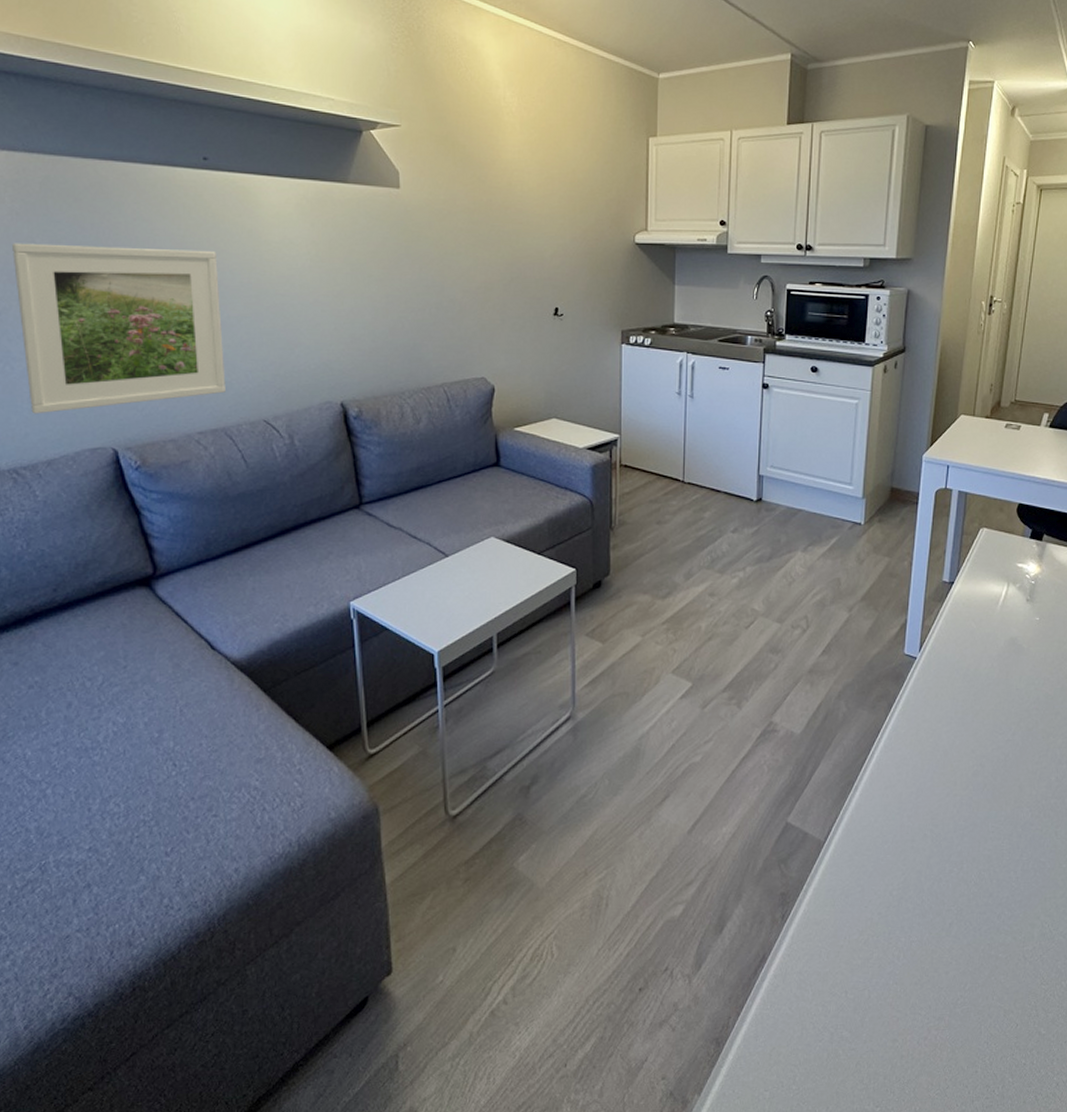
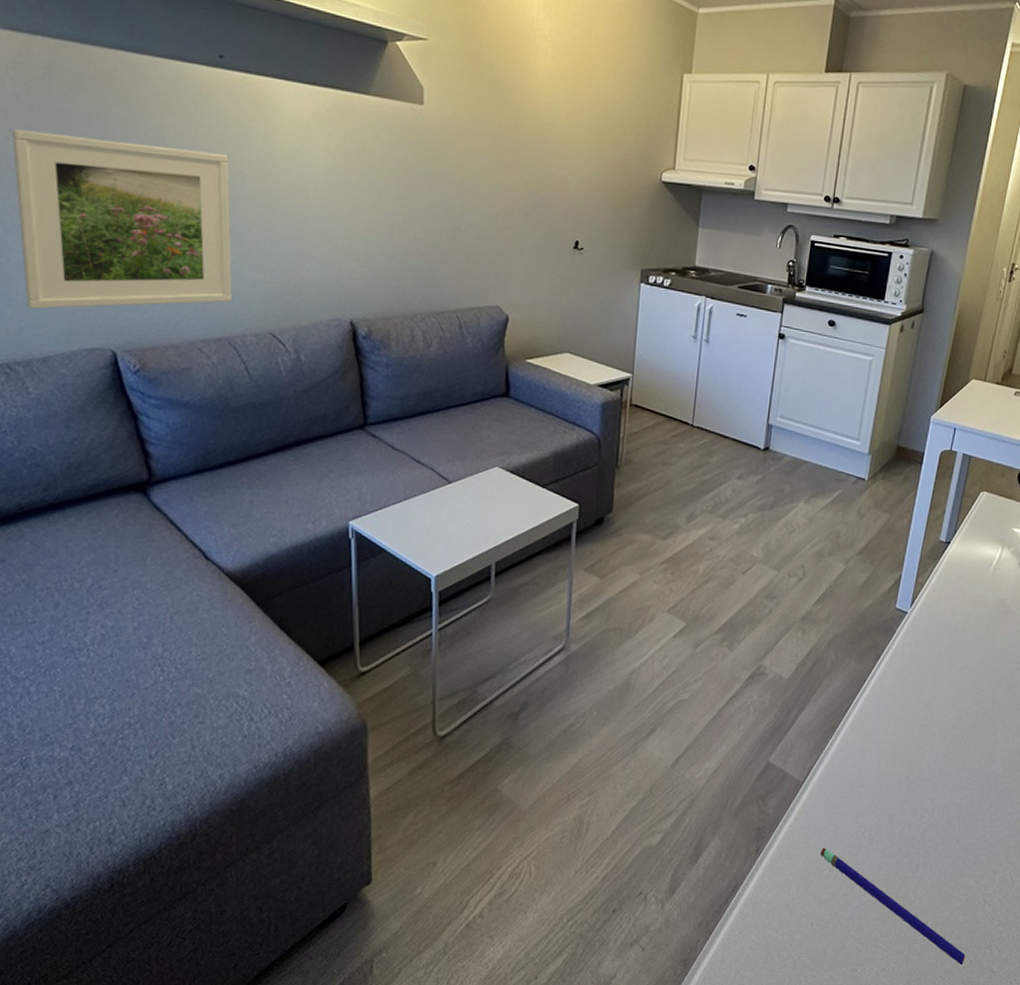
pen: none [849,909,1011,1030] -> present [820,847,966,966]

